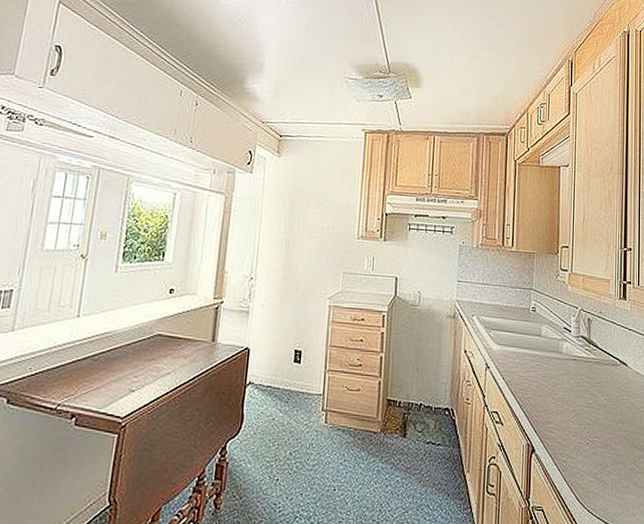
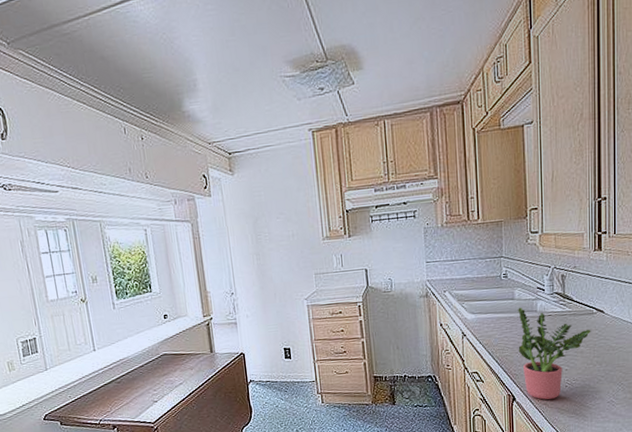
potted plant: none [541,345,614,457] -> present [518,307,591,400]

